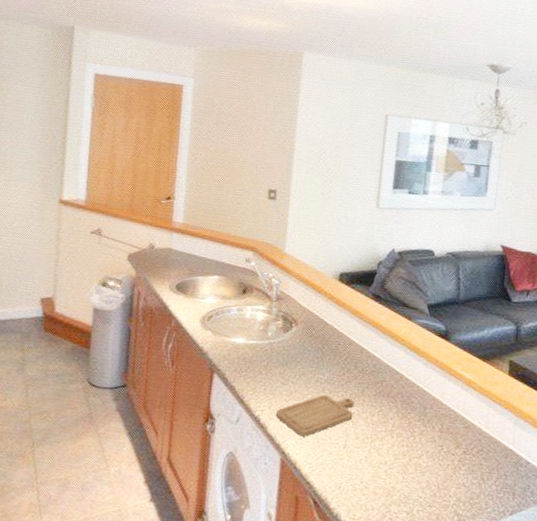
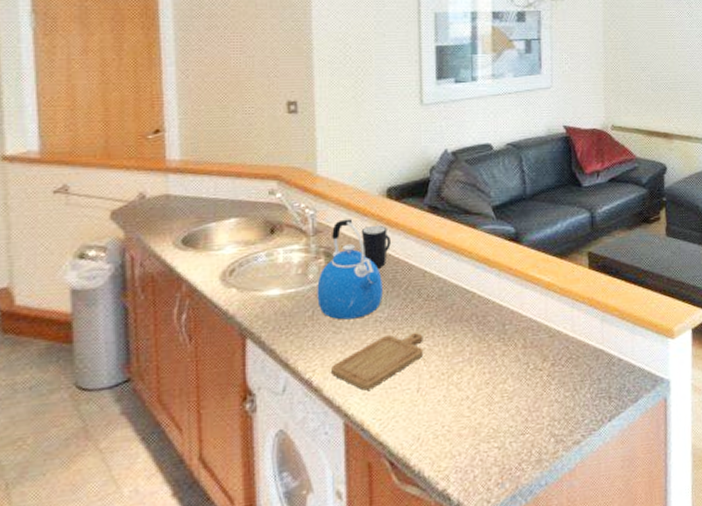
kettle: none [272,292,327,376] -> present [317,219,383,320]
mug: none [314,301,338,338] -> present [361,225,391,269]

